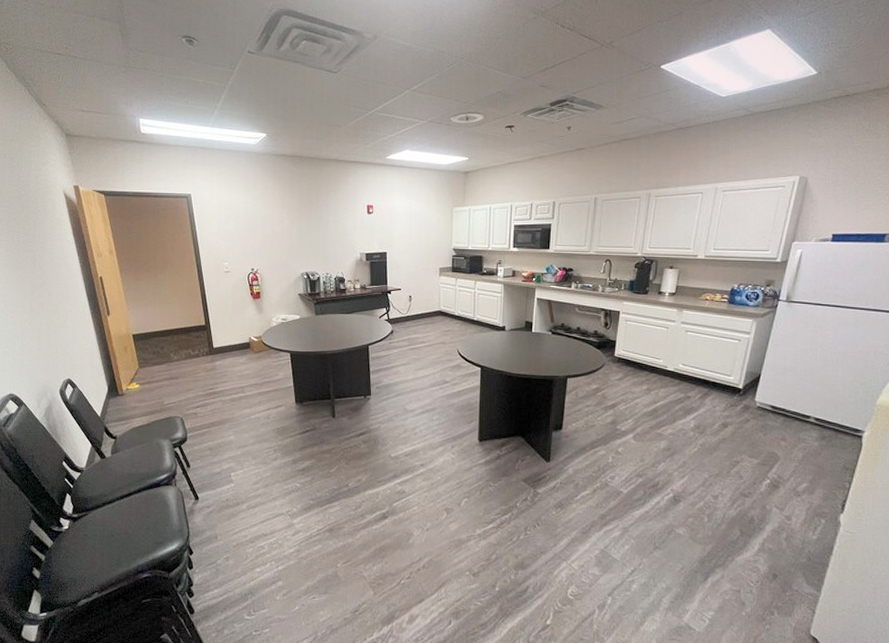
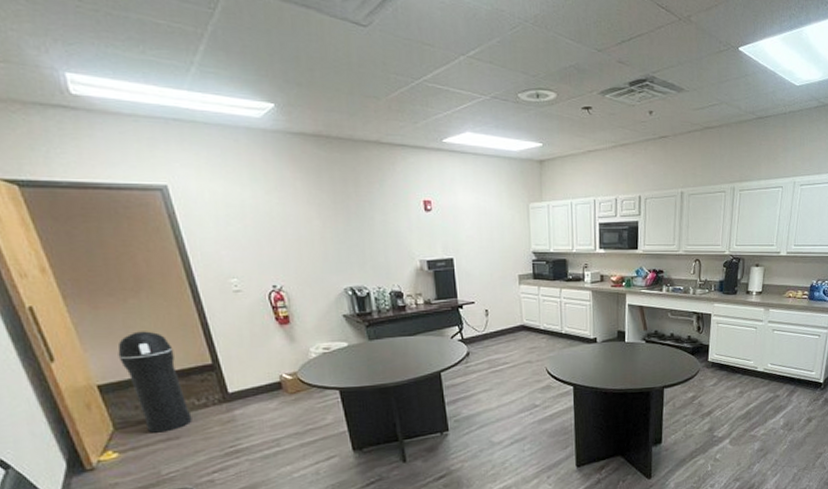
trash can: none [147,298,188,373] -> present [117,331,192,433]

